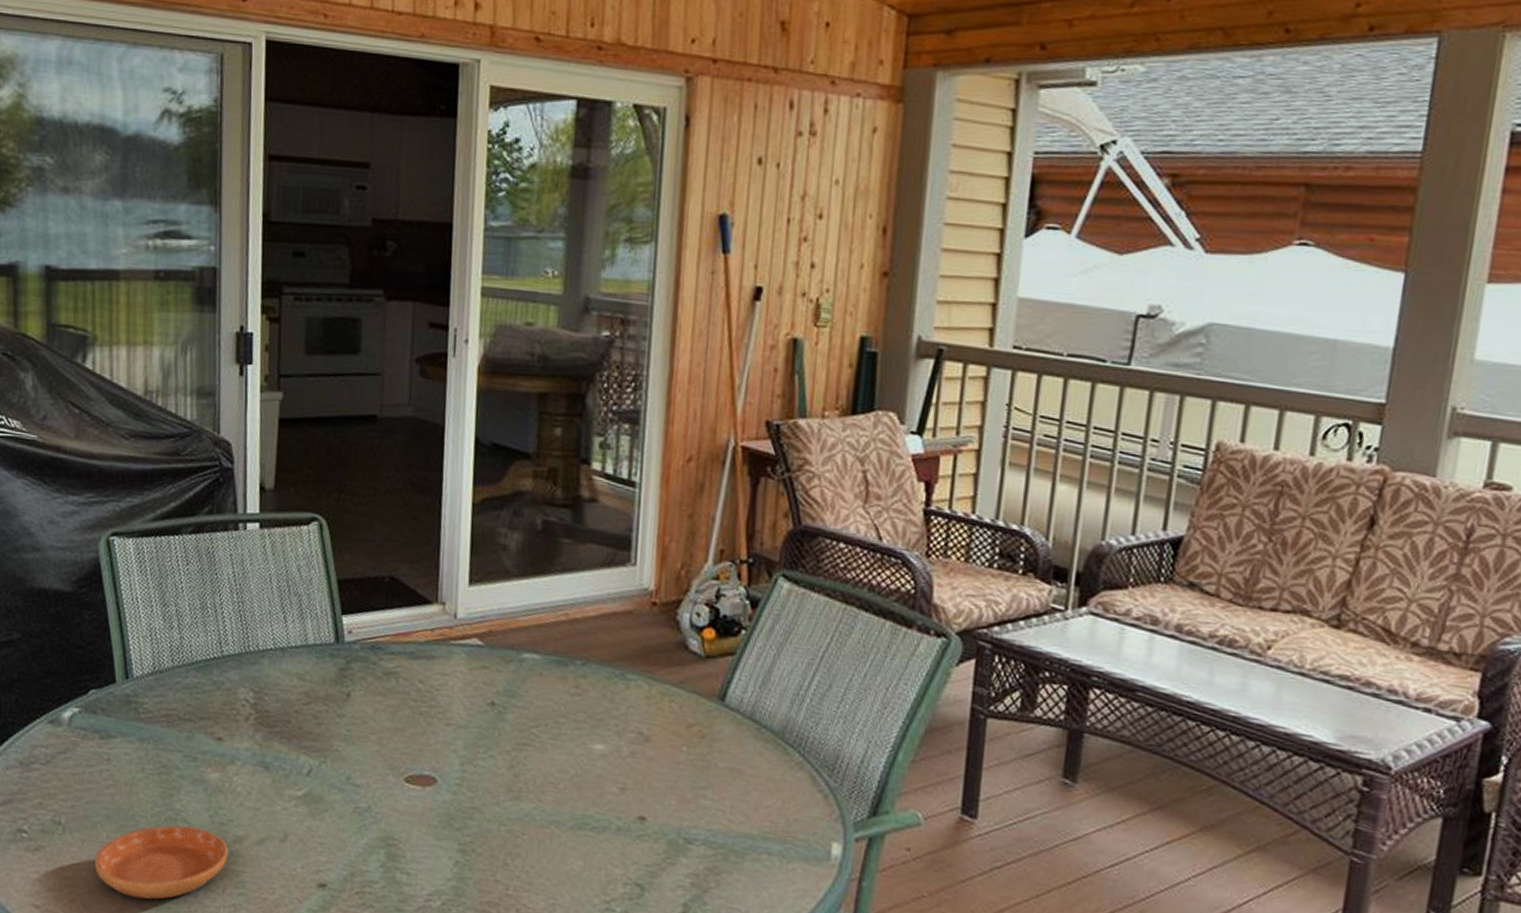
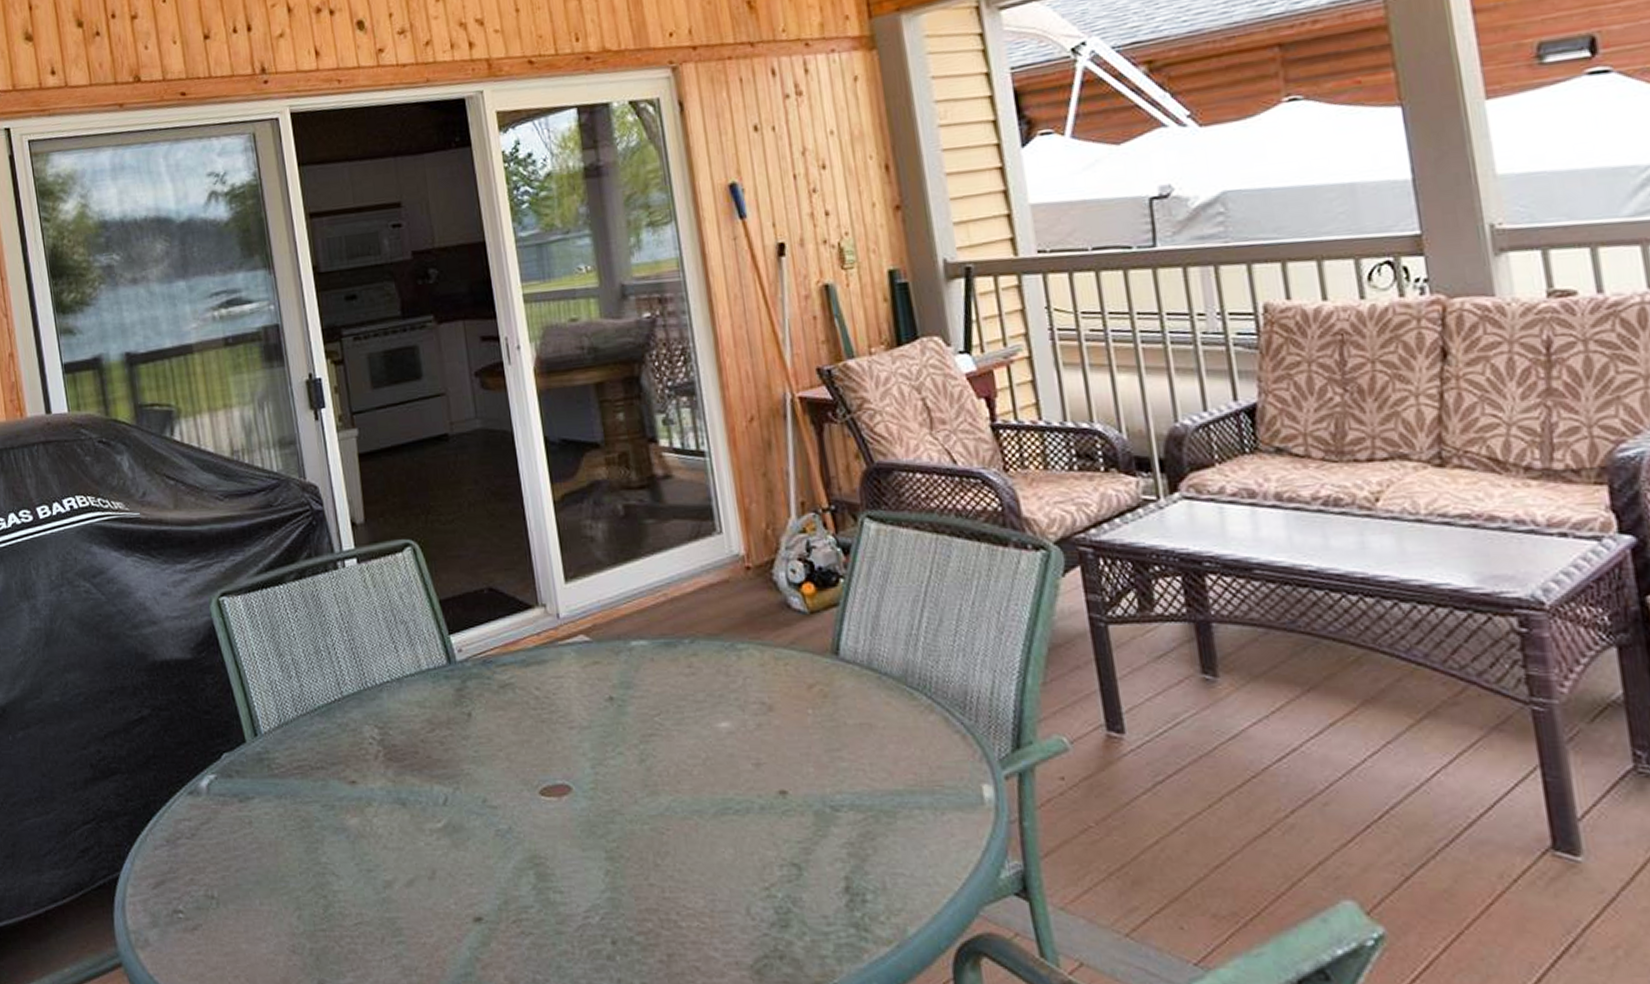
saucer: present [95,825,228,900] -> none [252,879,381,964]

